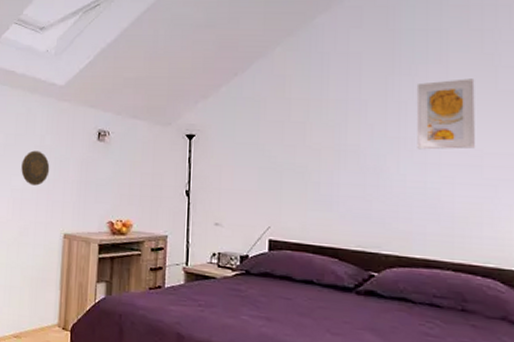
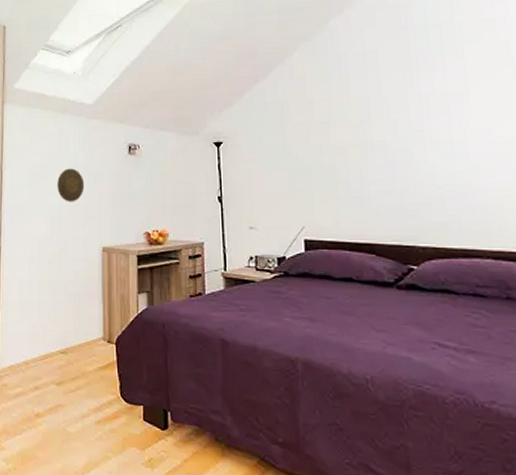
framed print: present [416,79,475,150] -> none [435,68,500,141]

